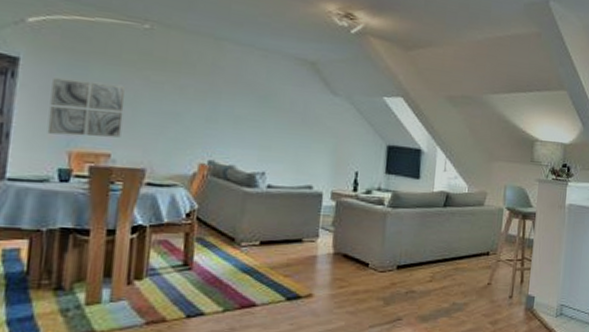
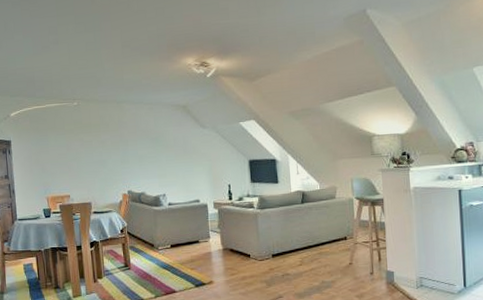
wall art: present [47,78,126,138] -> none [30,147,73,187]

